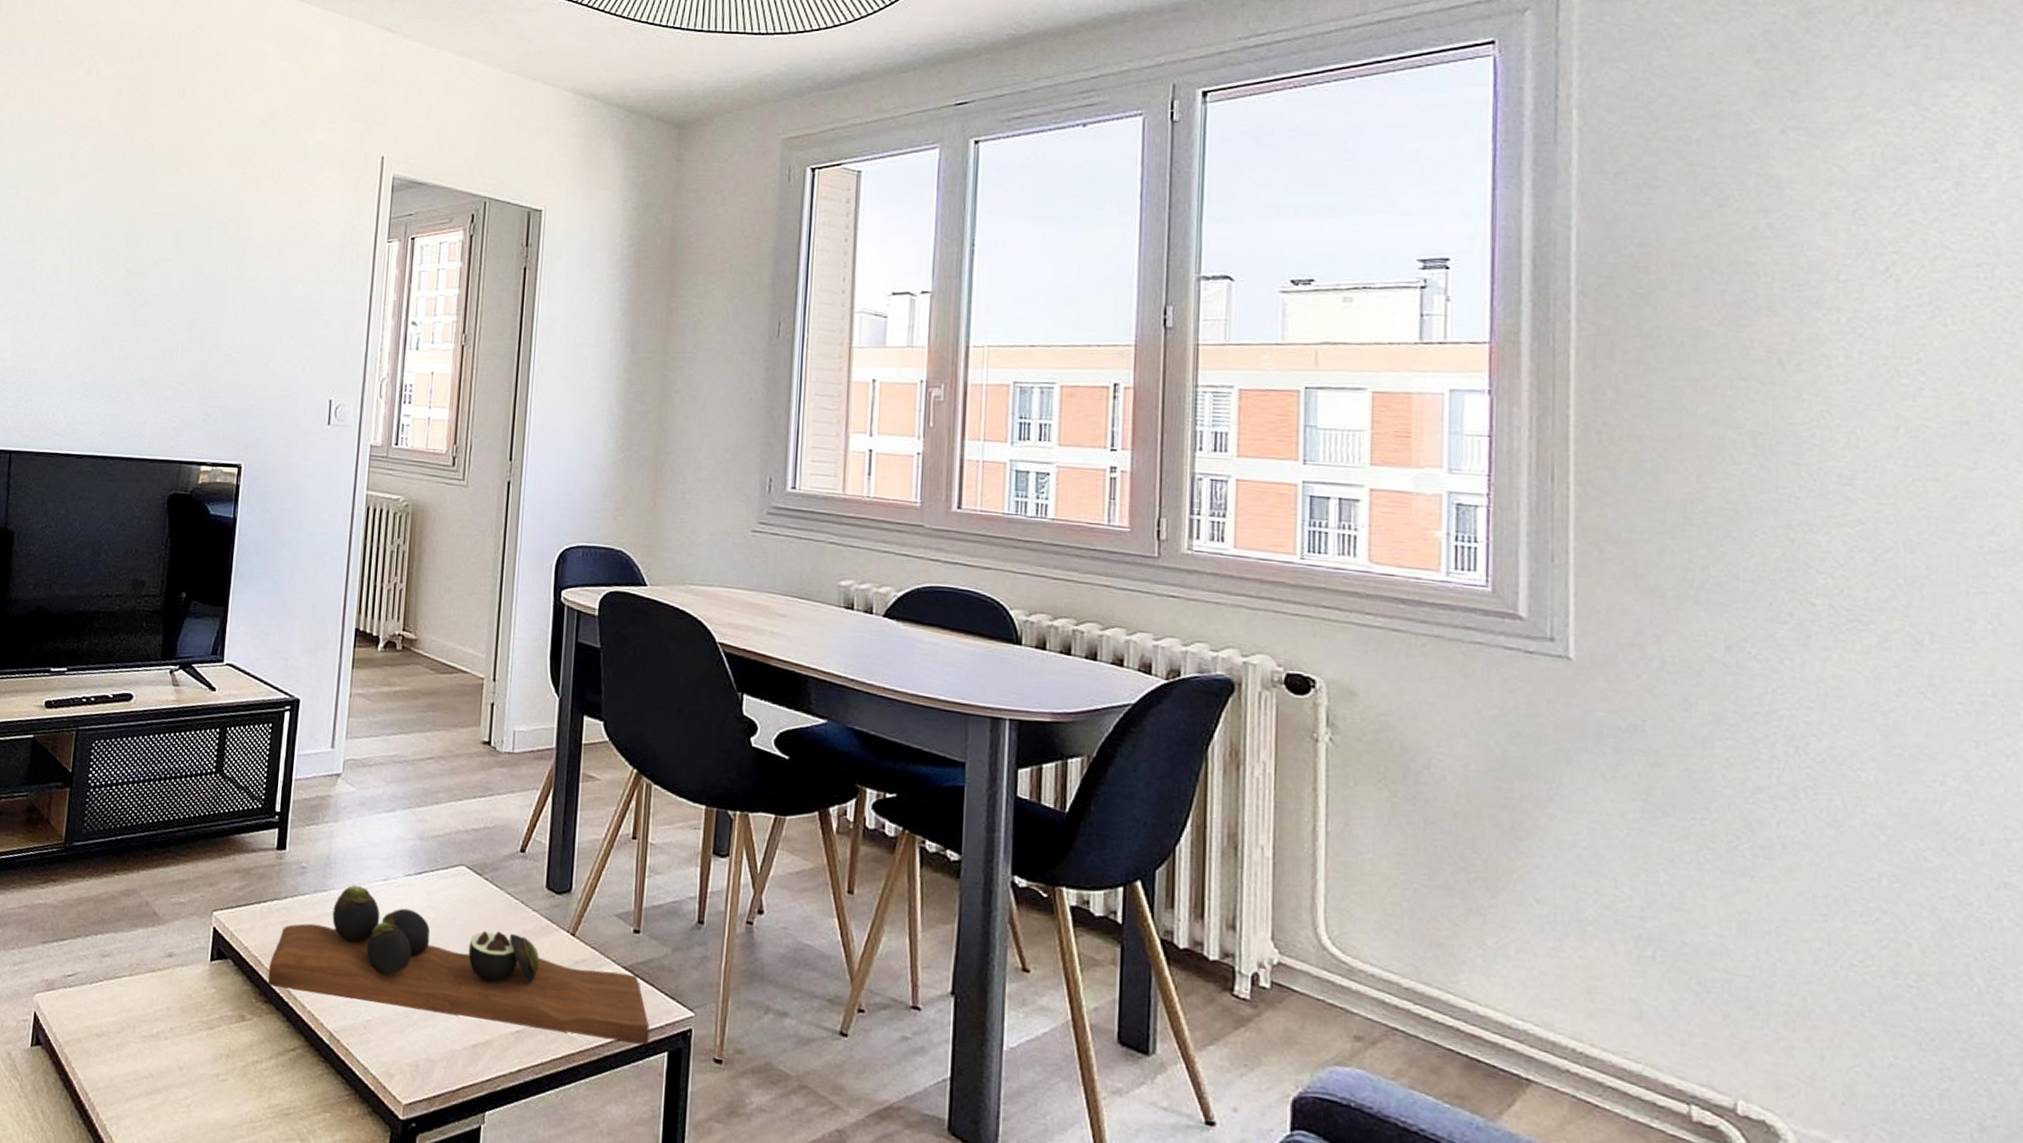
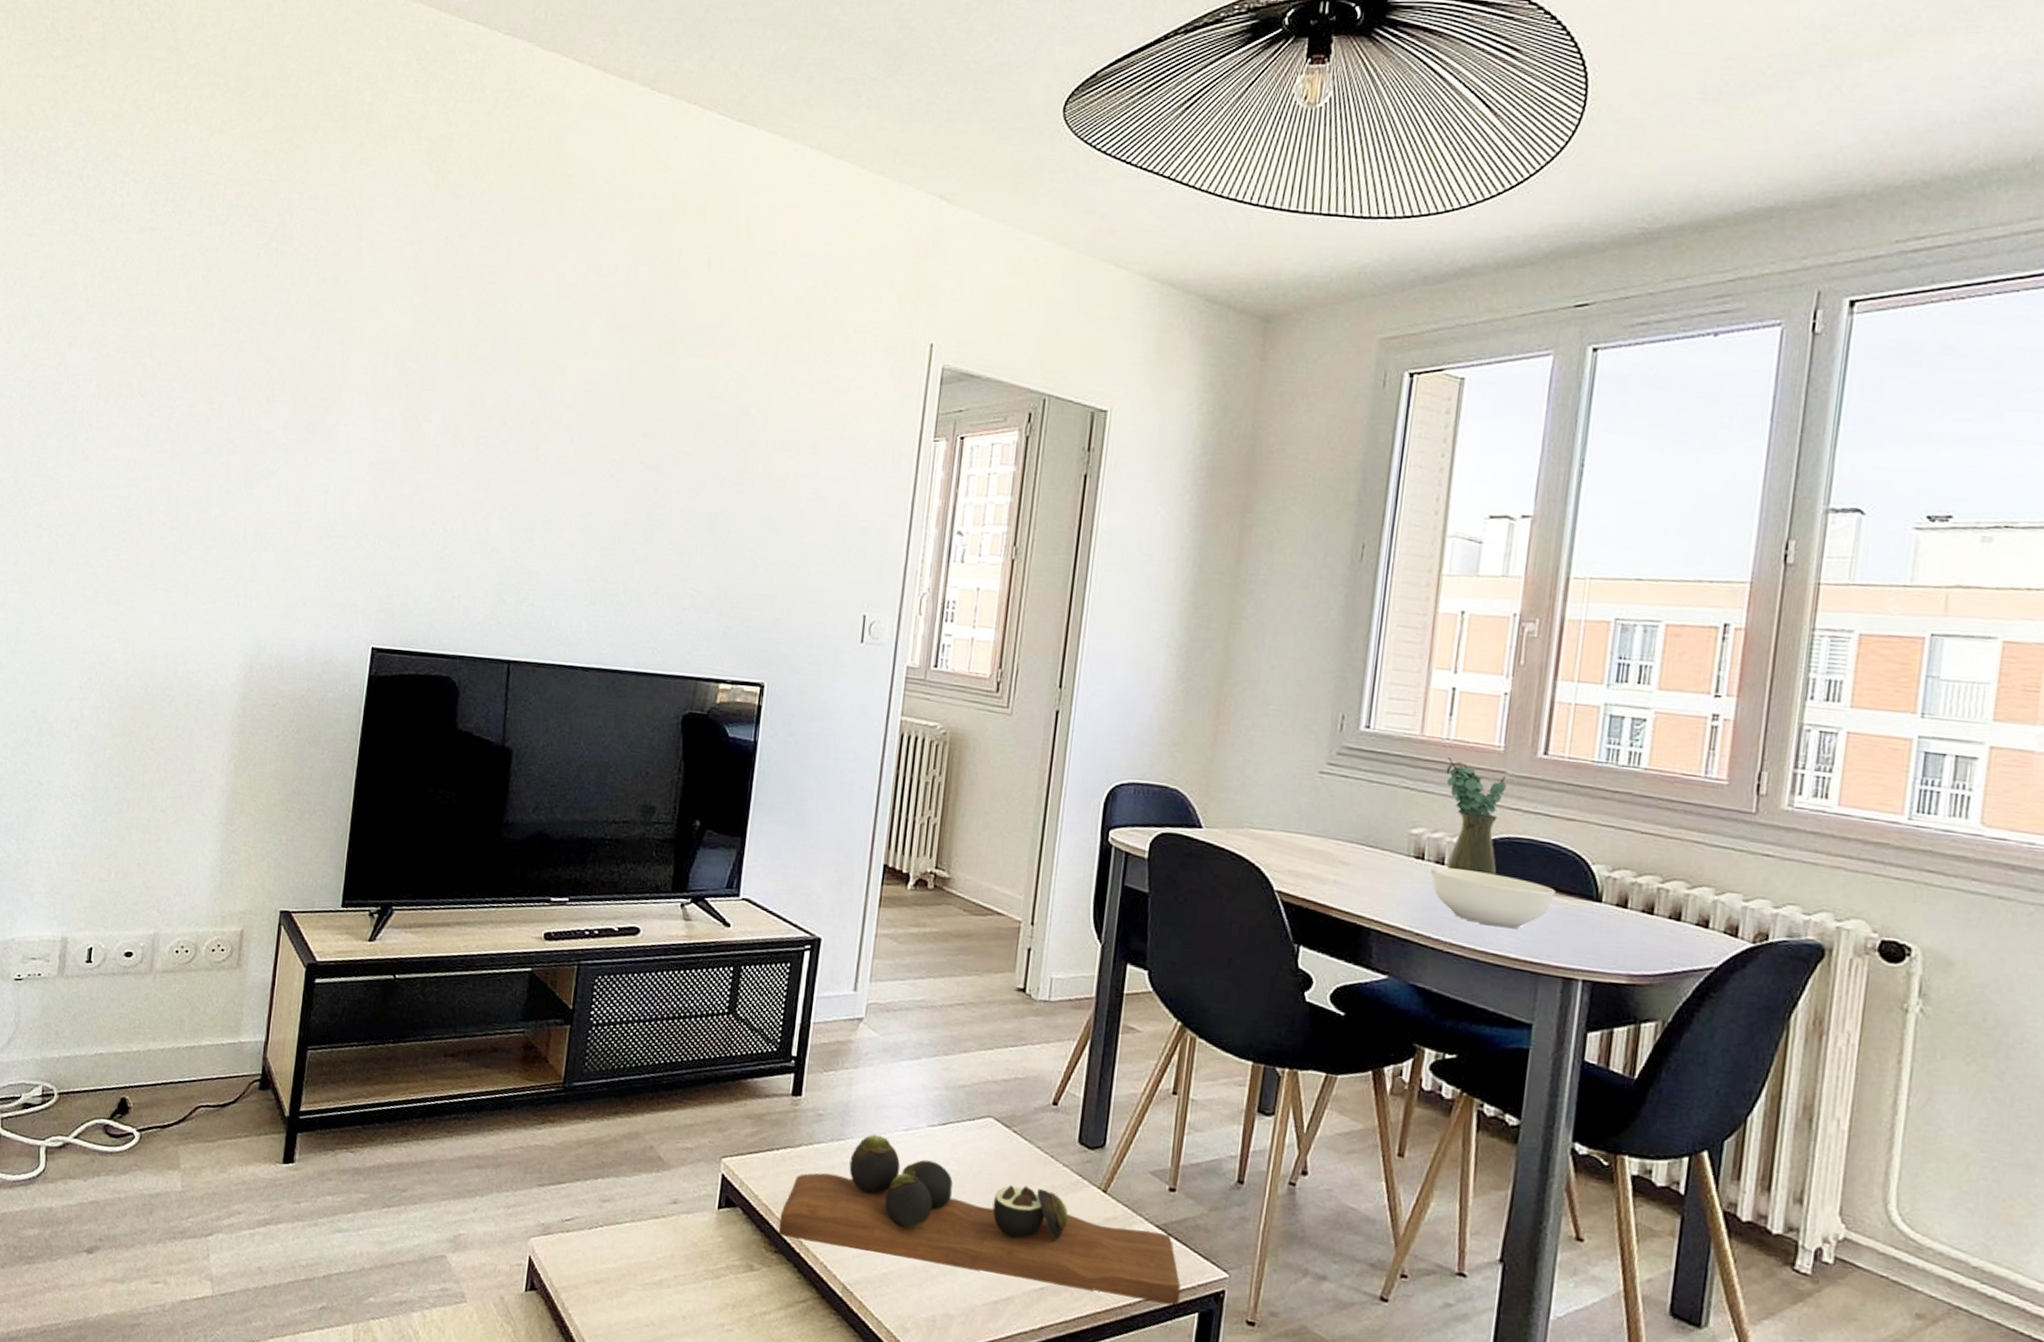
bowl: none [861,616,978,672] -> present [1430,867,1555,929]
vase: none [868,513,926,622] -> present [1446,756,1507,875]

